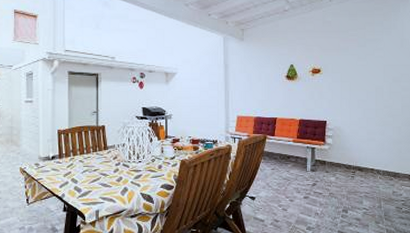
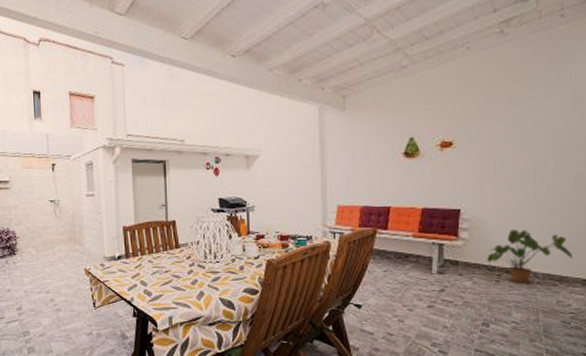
house plant: none [345,137,402,178] -> present [487,230,572,283]

